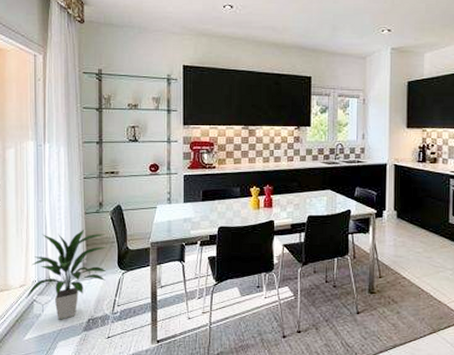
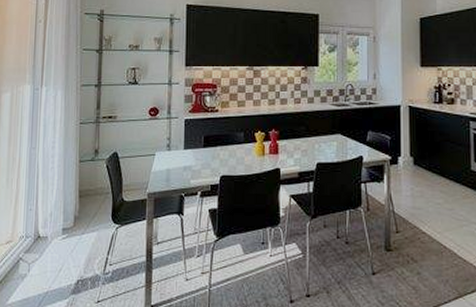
indoor plant: present [26,229,106,320] -> none [12,178,100,281]

